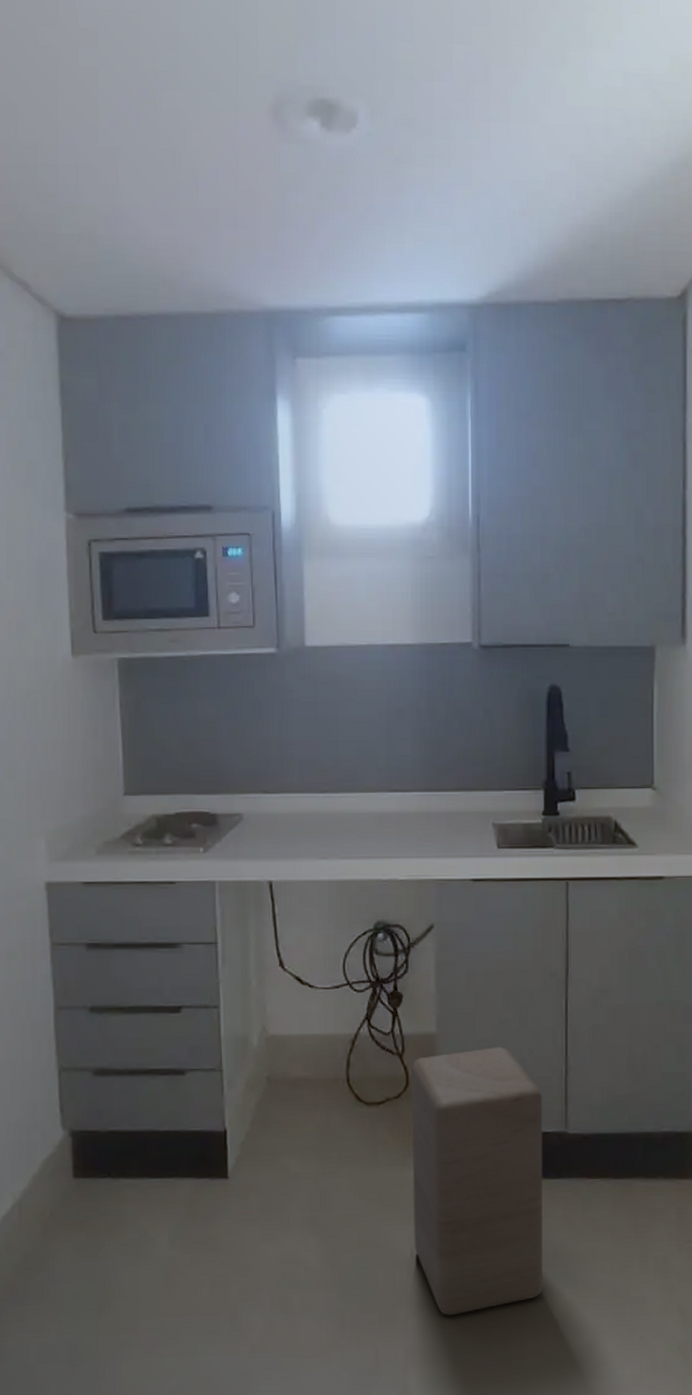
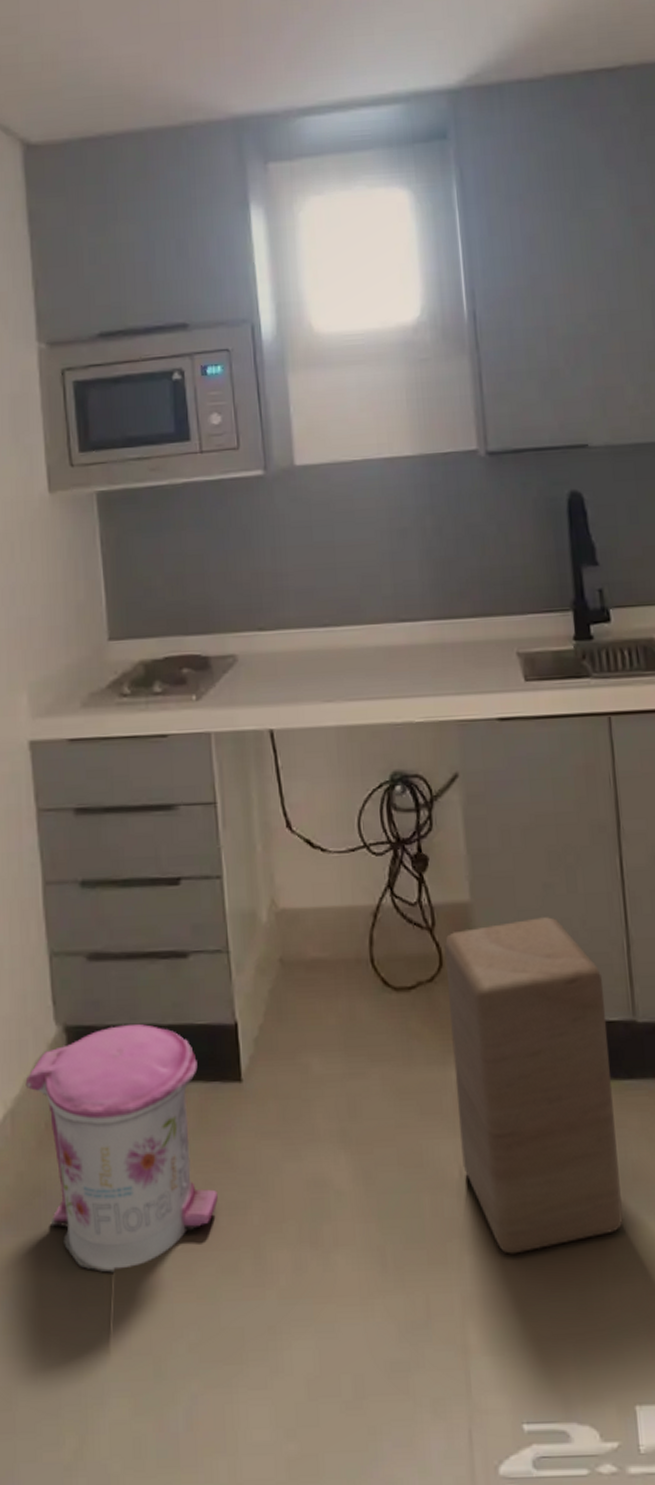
trash can: none [33,1129,202,1334] -> present [25,1023,218,1273]

